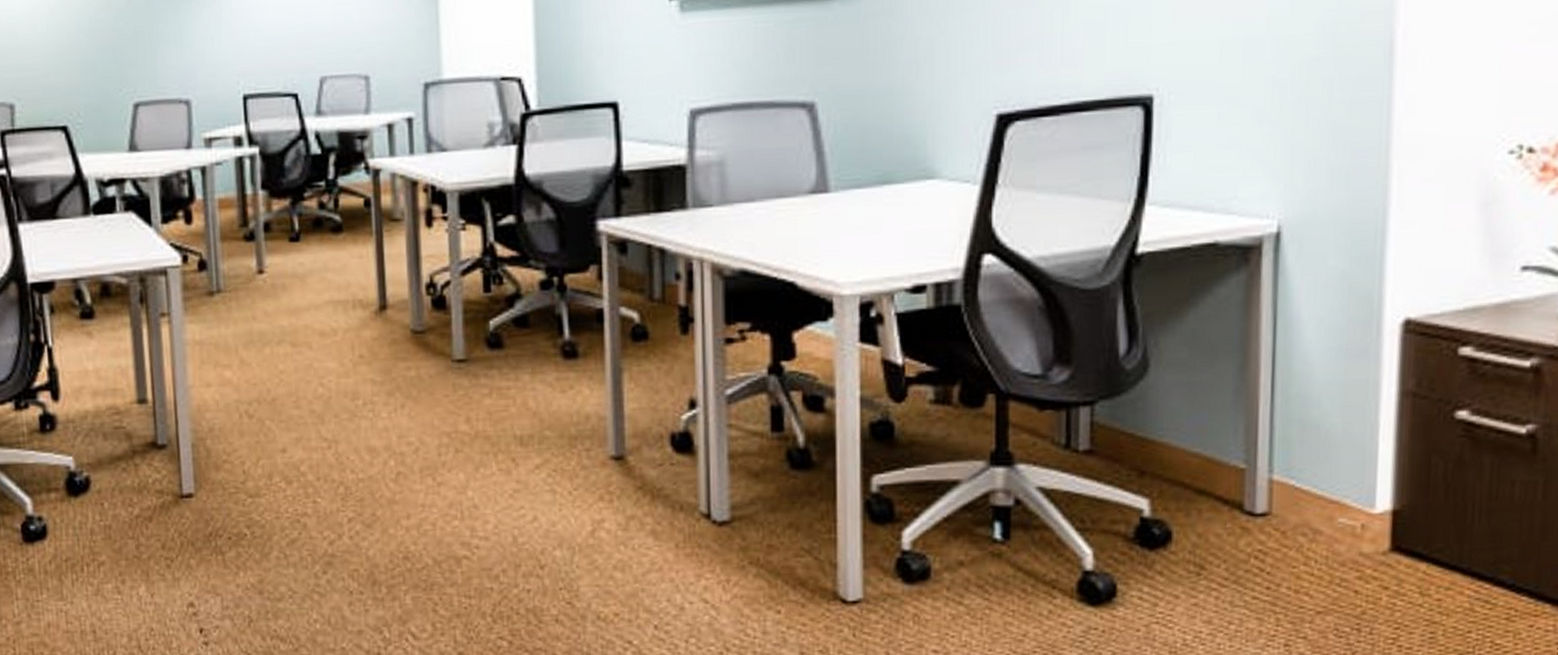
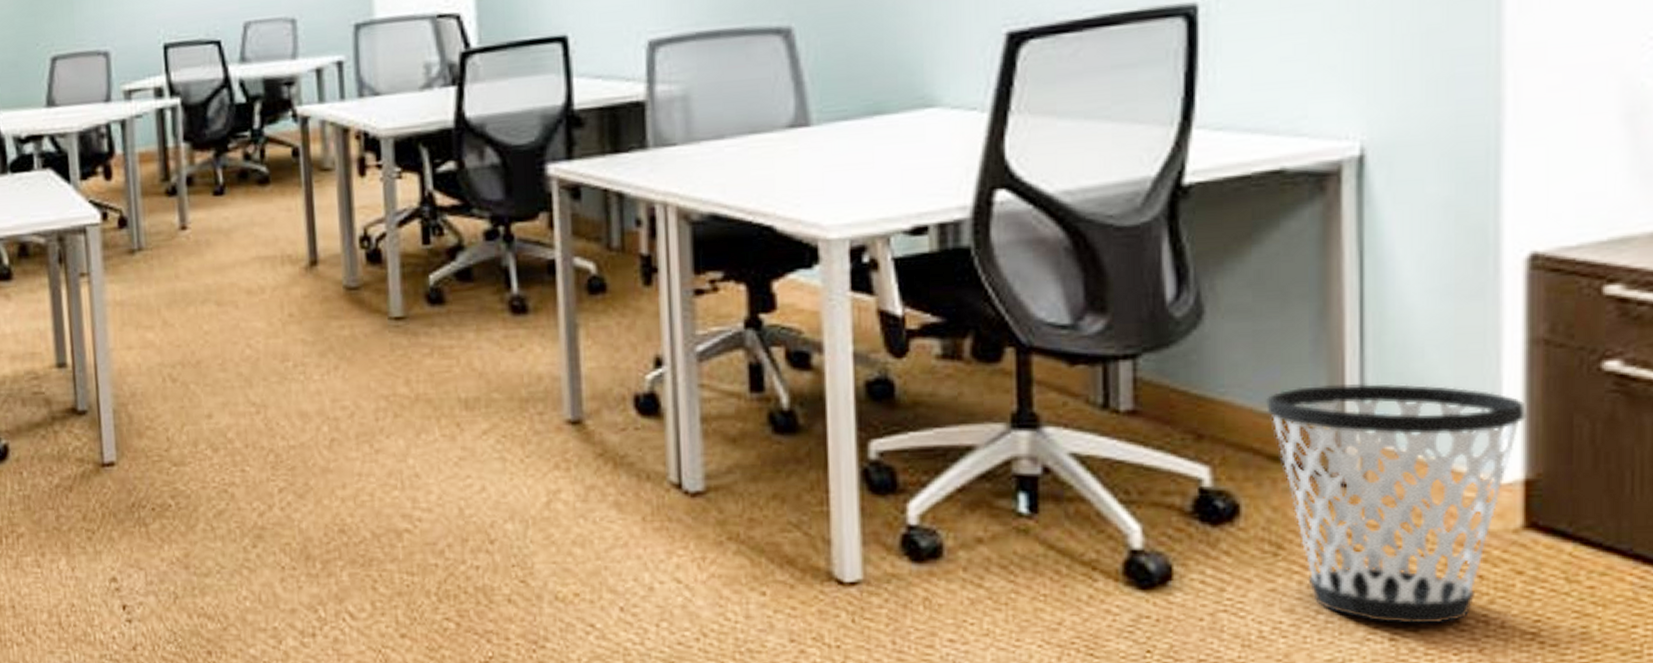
wastebasket: none [1195,429,1396,632] -> present [1265,384,1526,624]

